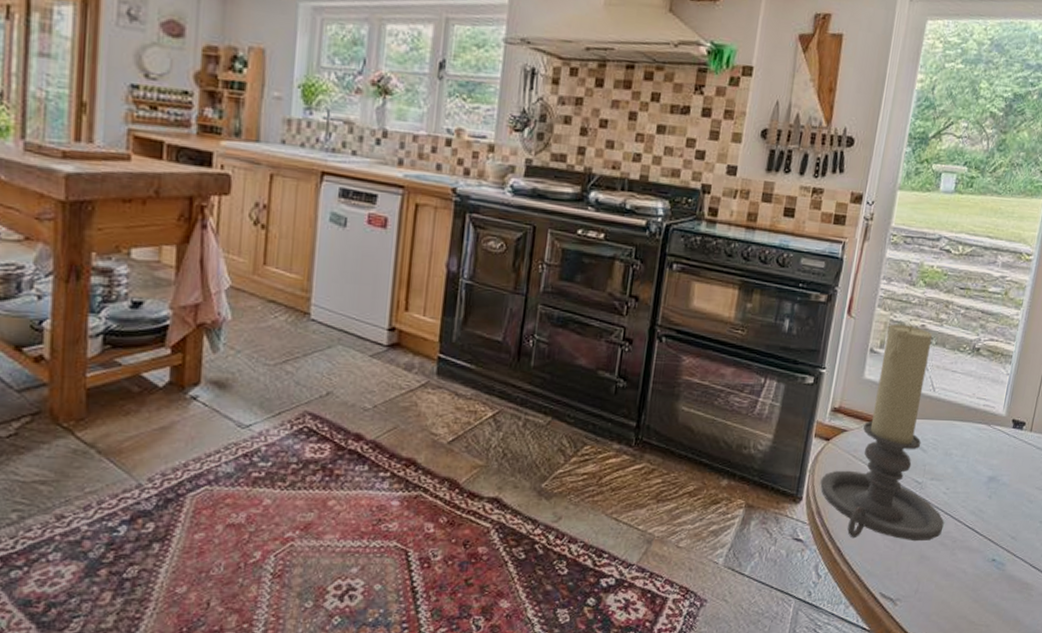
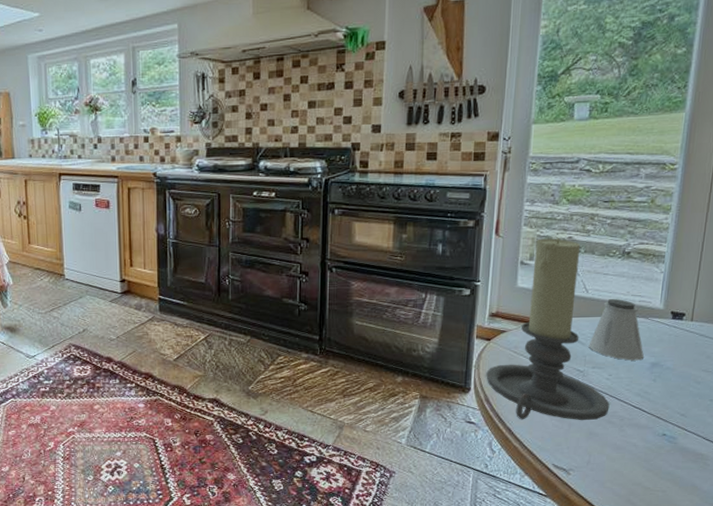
saltshaker: none [929,401,983,473] -> present [588,299,644,361]

